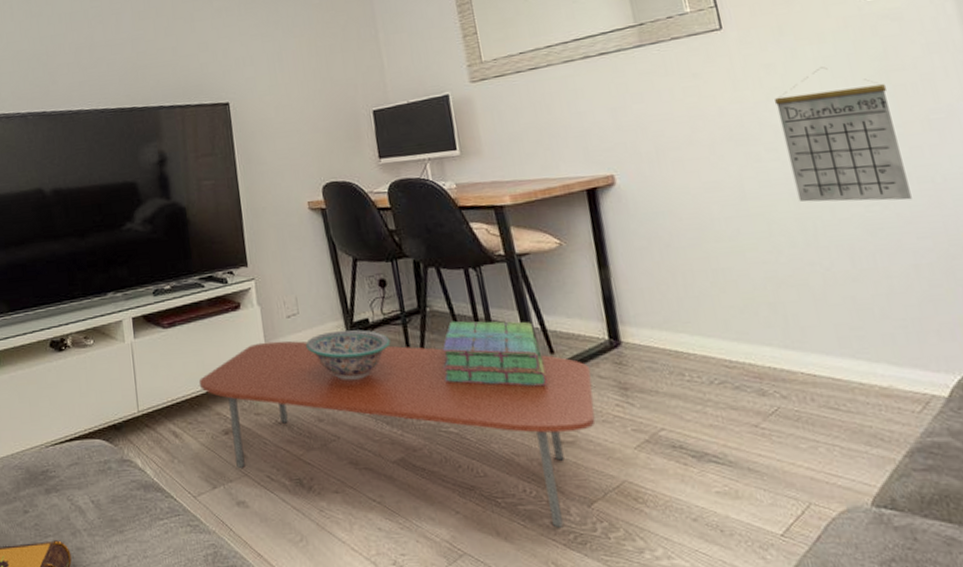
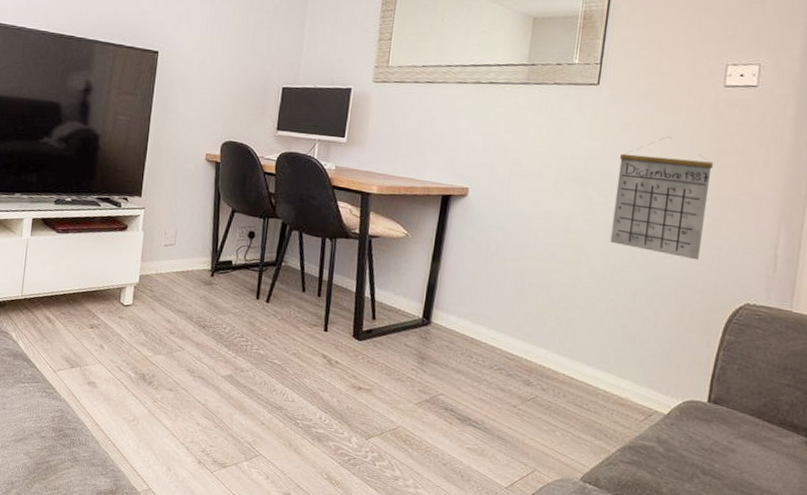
coffee table: present [198,341,596,528] -> none [77,261,401,451]
decorative bowl: present [305,329,391,380] -> none [174,264,246,308]
stack of books: present [443,321,547,387] -> none [281,277,365,344]

